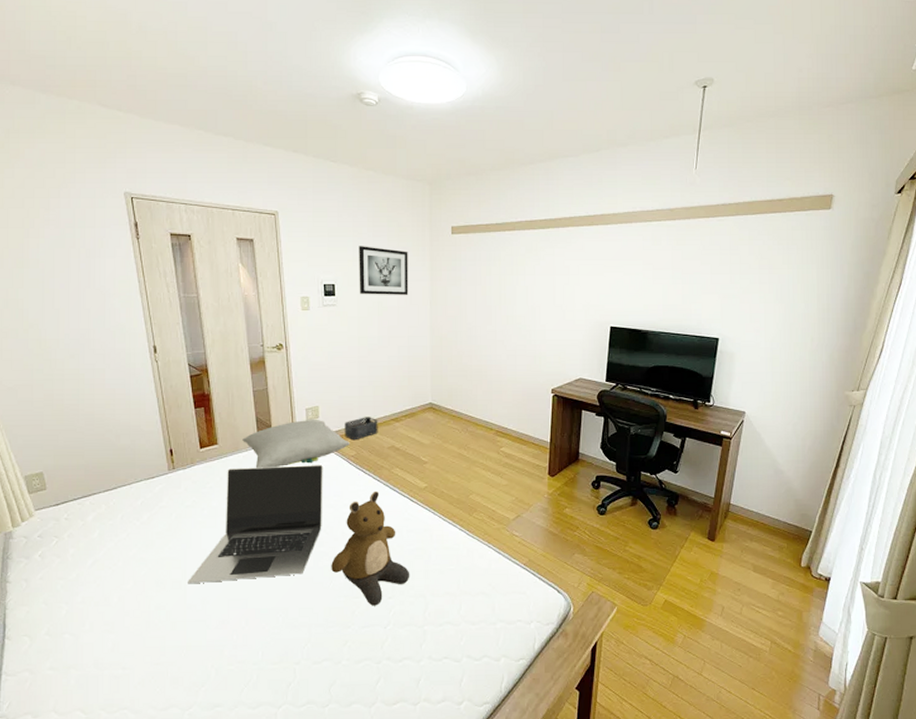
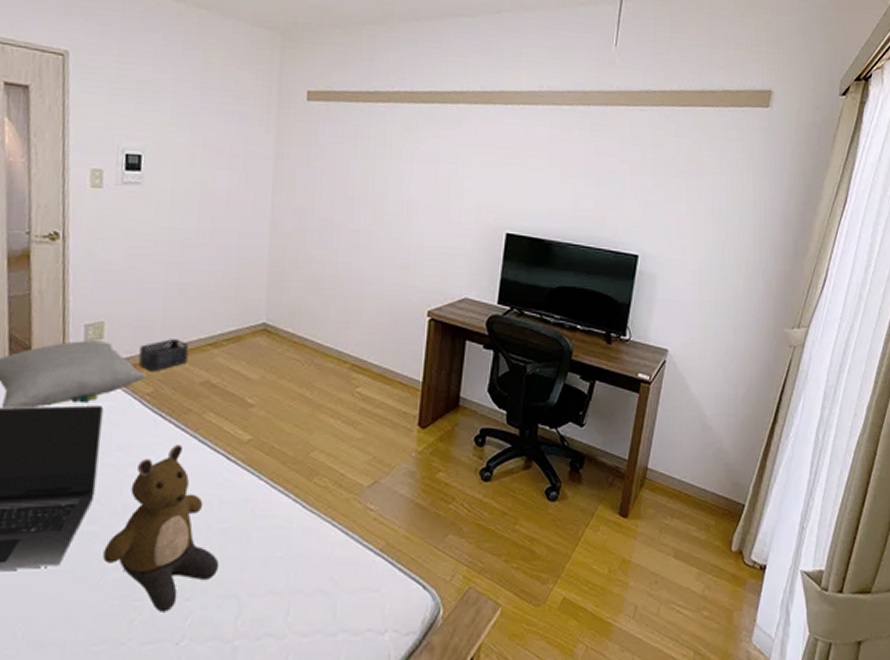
wall art: present [359,246,409,295] -> none [175,106,247,176]

